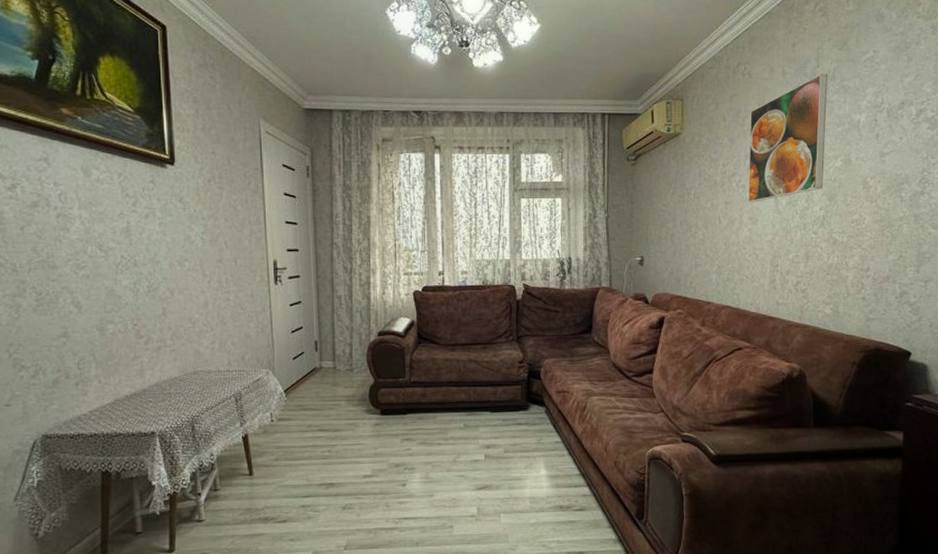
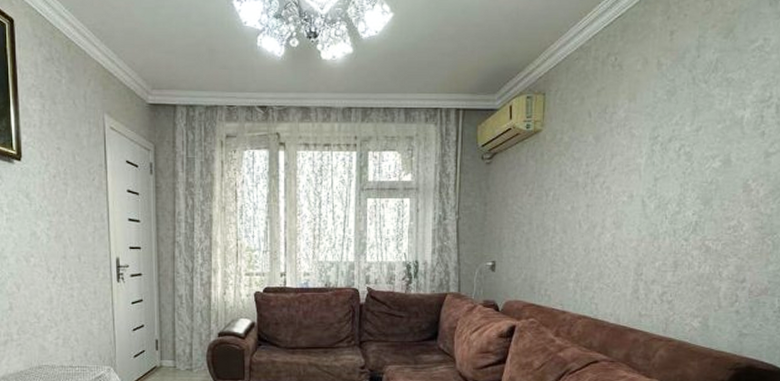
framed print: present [748,73,828,202] -> none [613,64,709,206]

